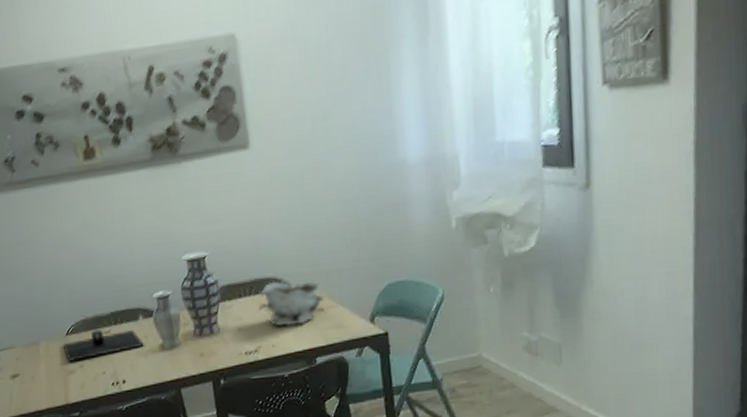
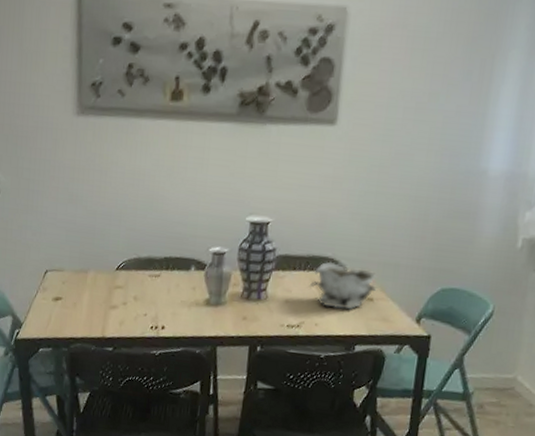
place setting: present [62,329,144,362] -> none [110,270,190,298]

